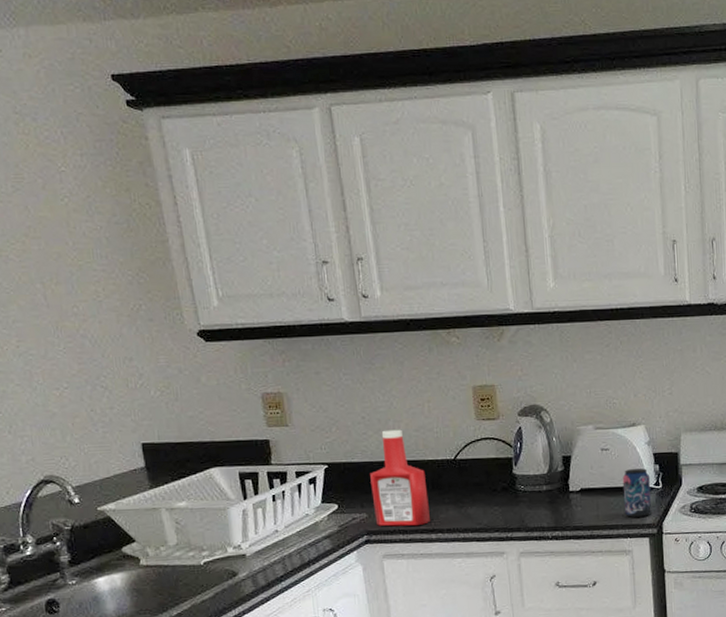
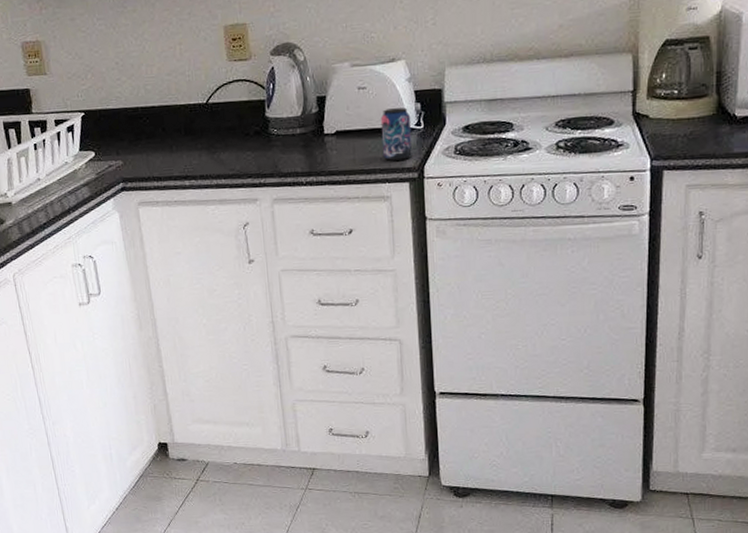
ketchup bottle: present [370,429,430,526] -> none [124,73,183,173]

